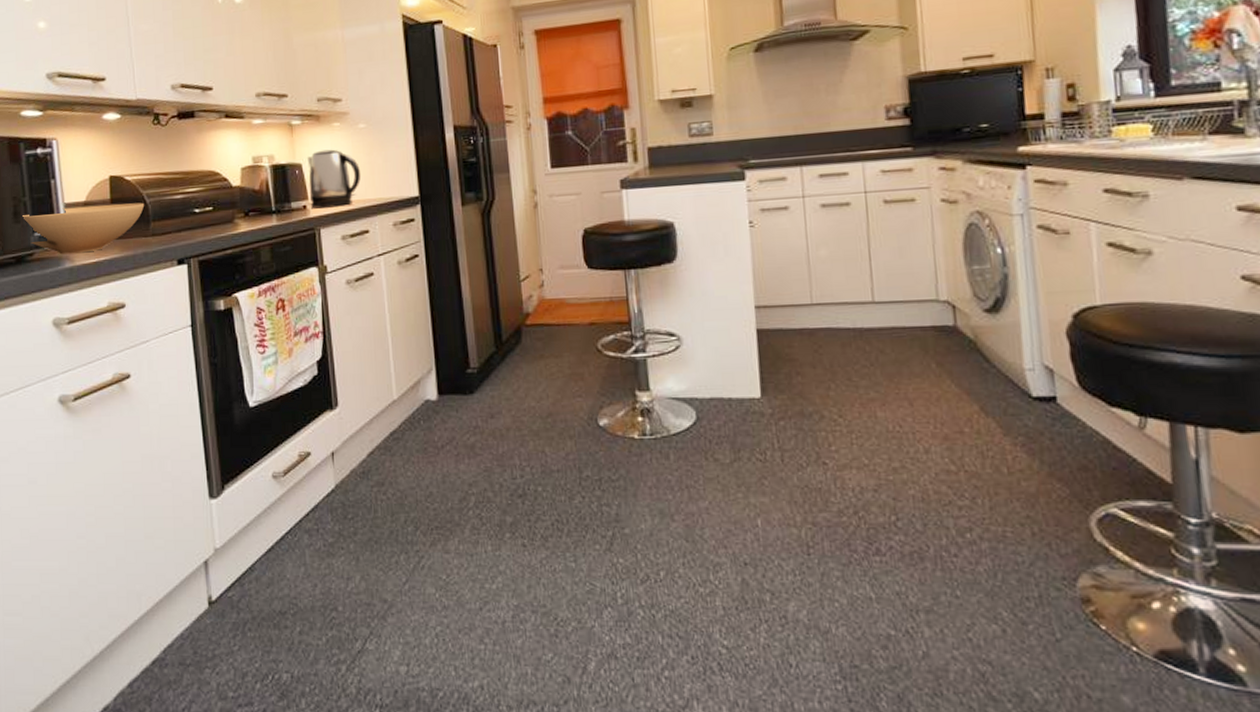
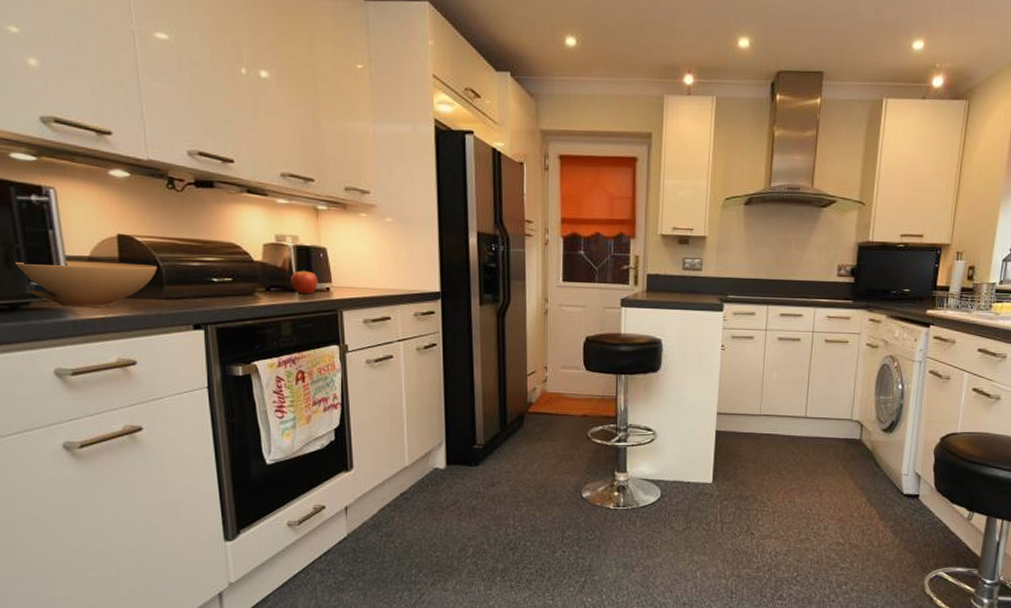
fruit: none [268,189,295,216] -> present [290,269,319,295]
kettle: present [307,149,361,209] -> none [332,238,386,293]

